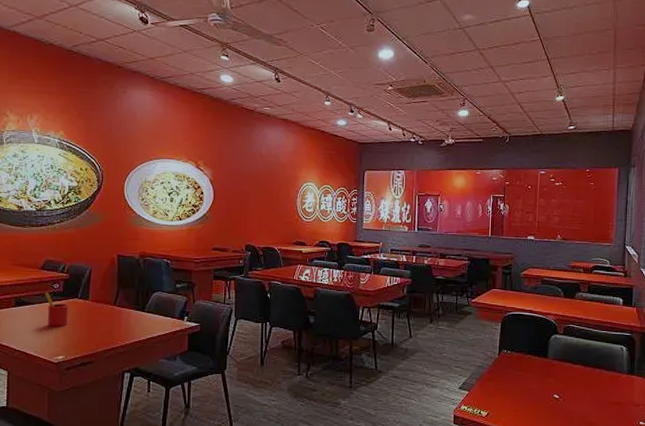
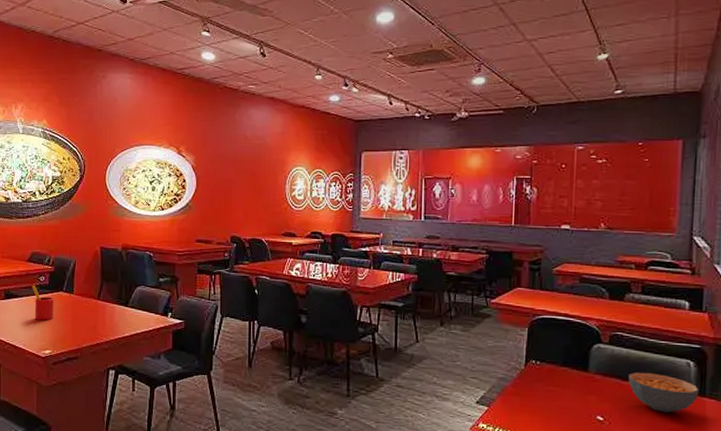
cereal bowl: none [577,357,630,389] -> present [628,372,699,413]

